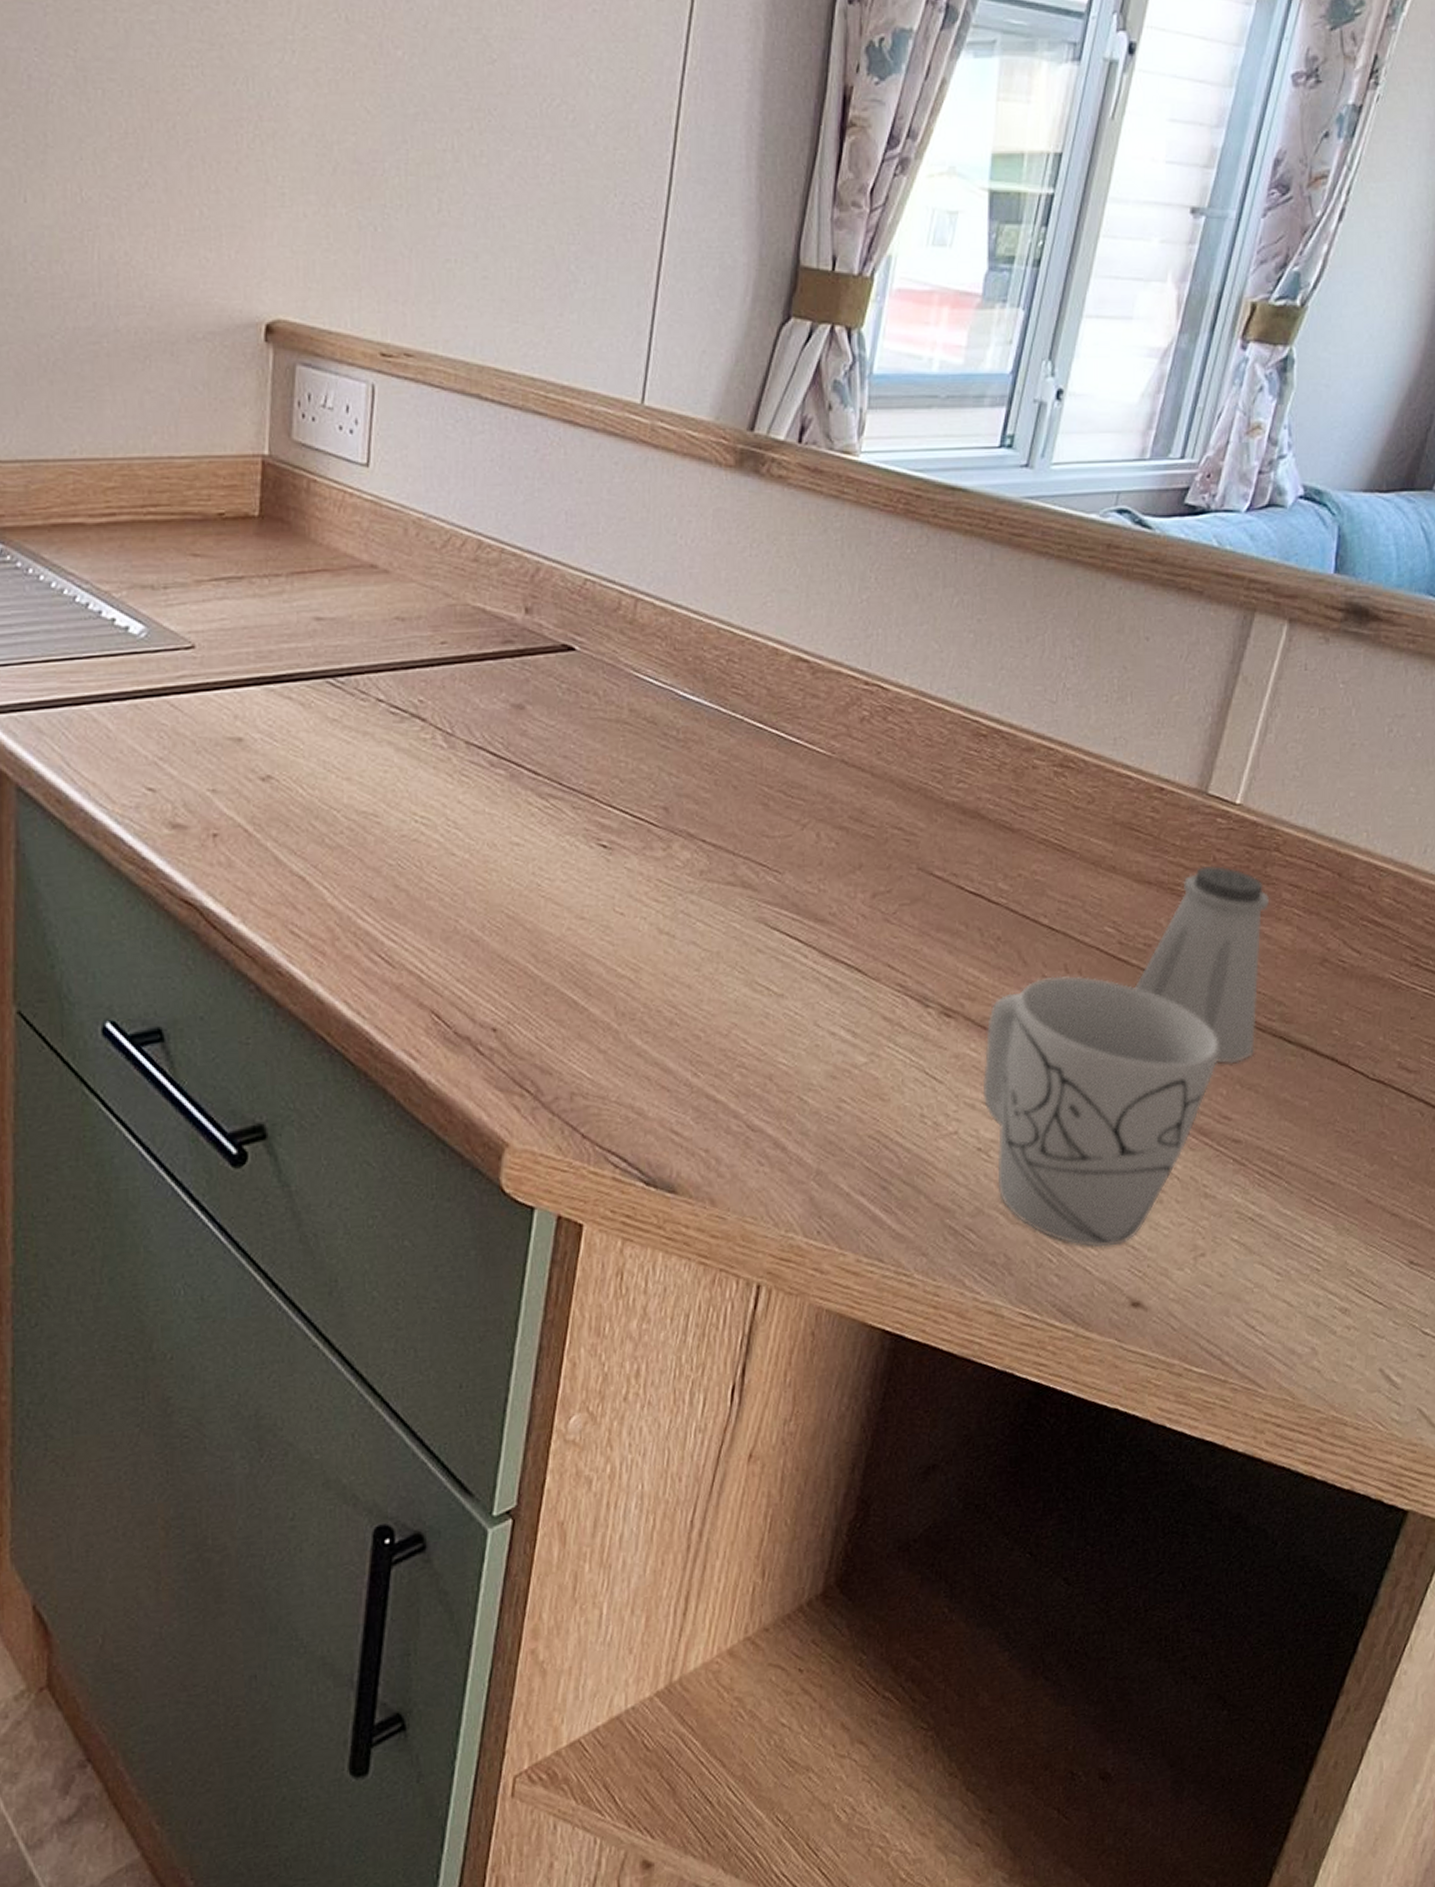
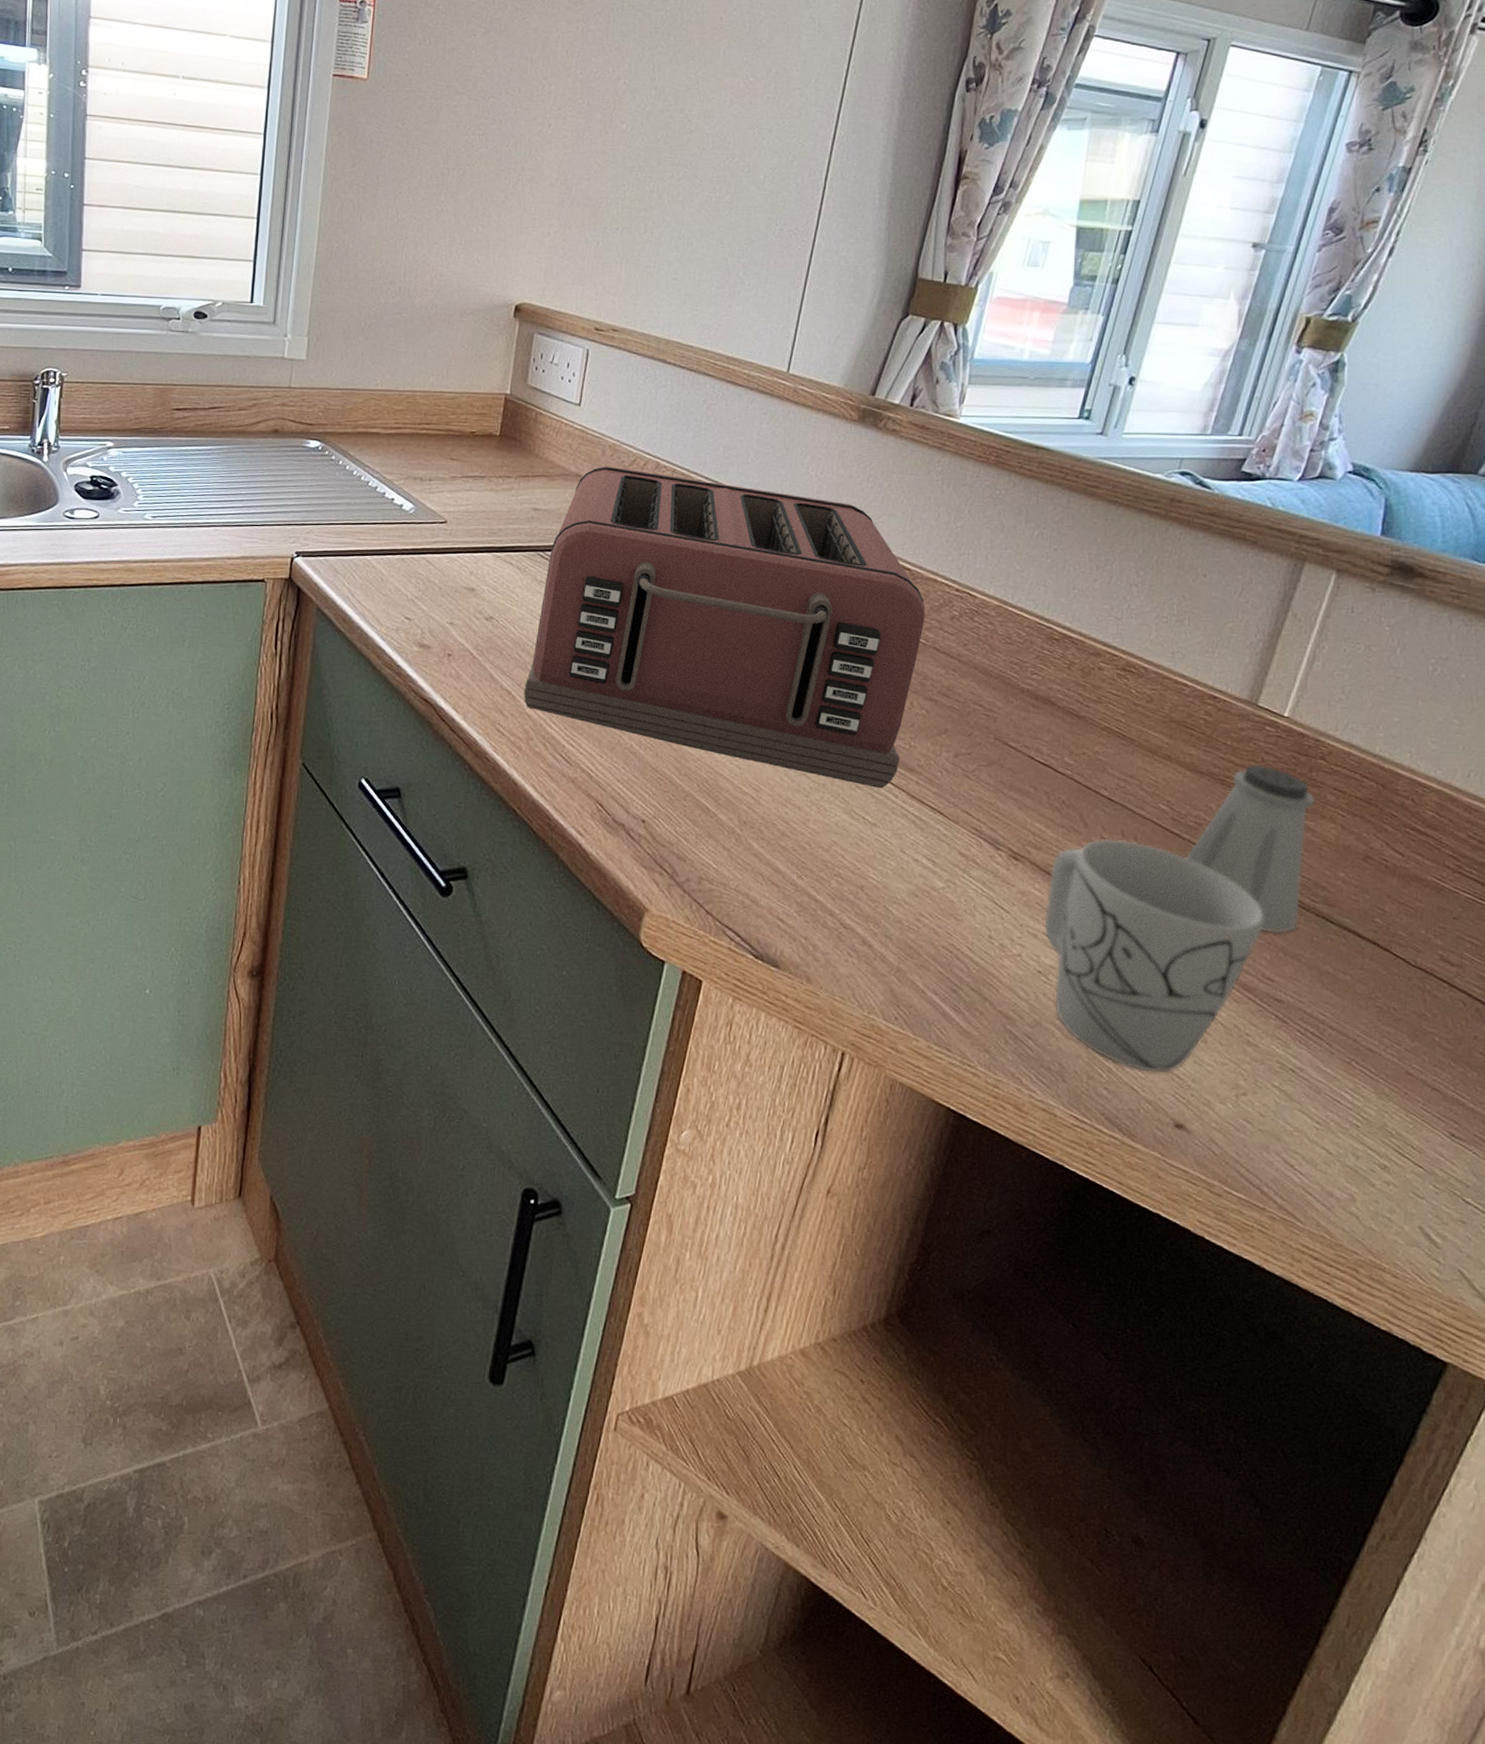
toaster: none [323,550,830,950] -> present [524,466,926,789]

